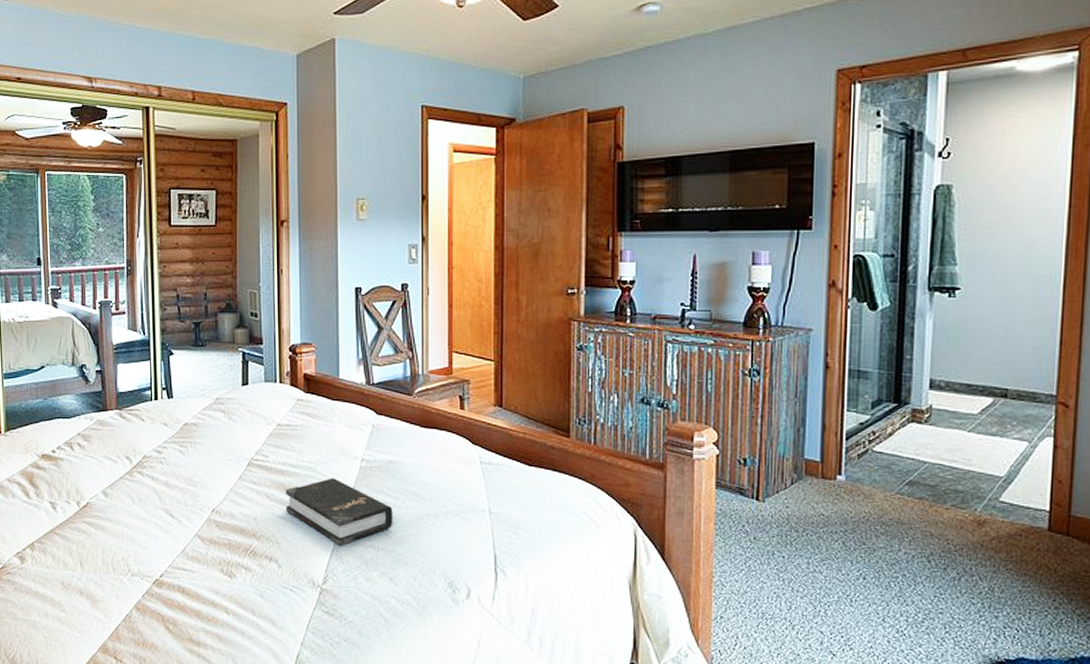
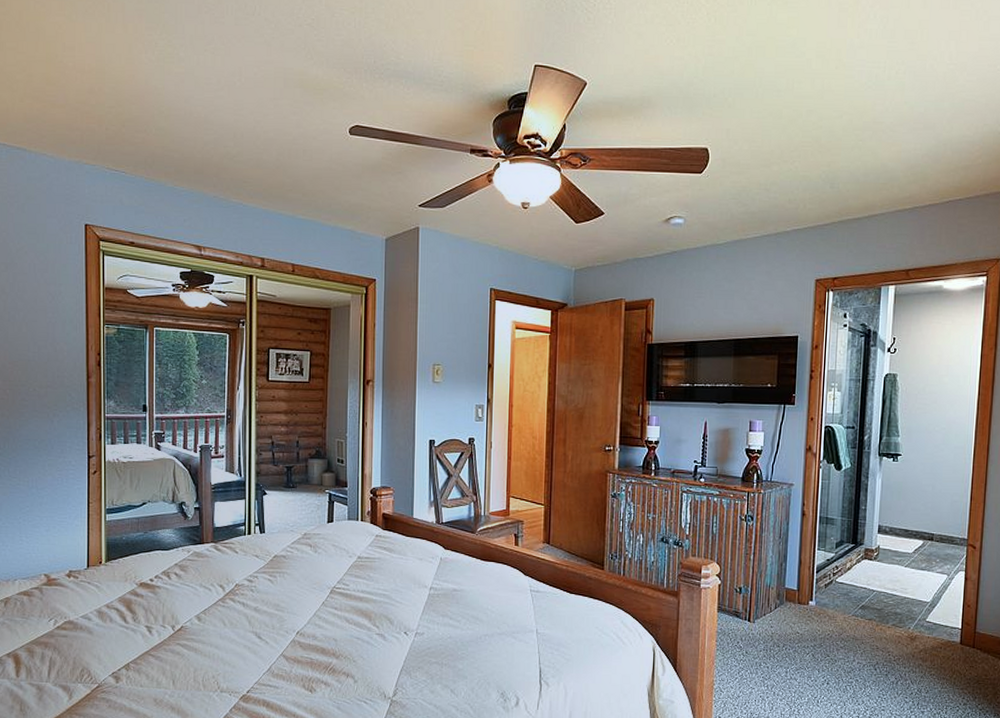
hardback book: present [285,478,393,546] -> none [362,603,456,663]

